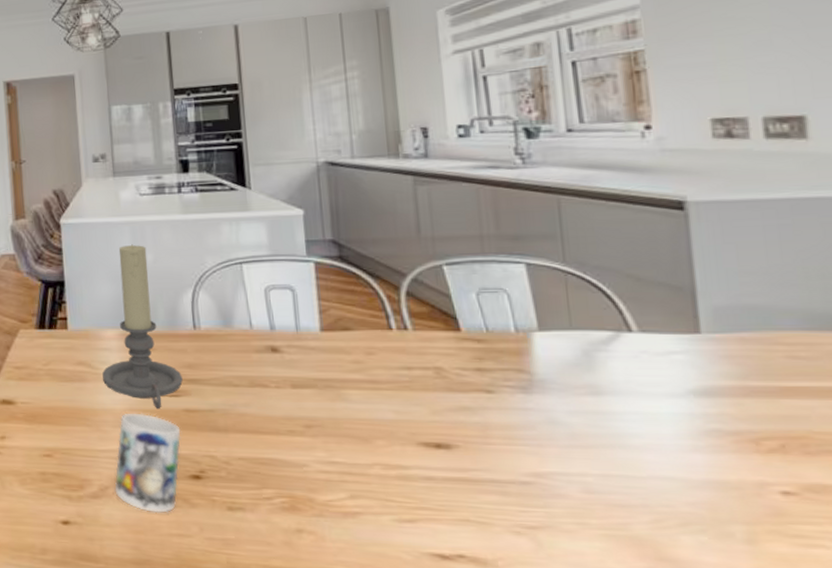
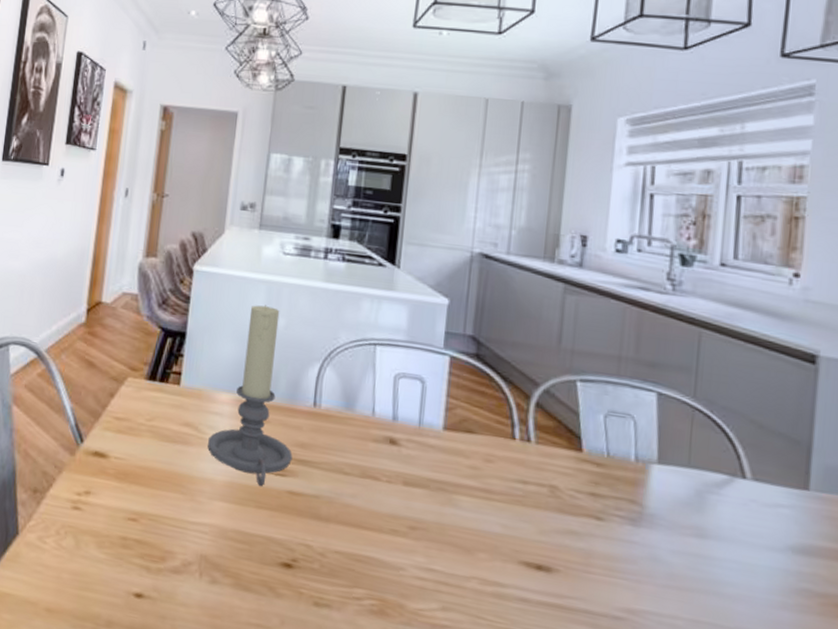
mug: present [114,413,181,513] -> none [198,486,280,600]

